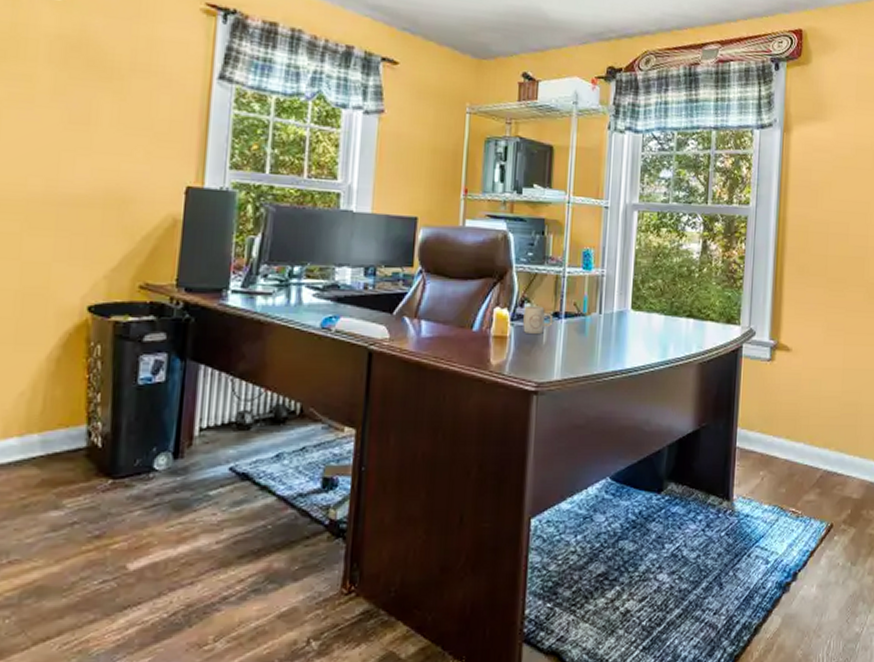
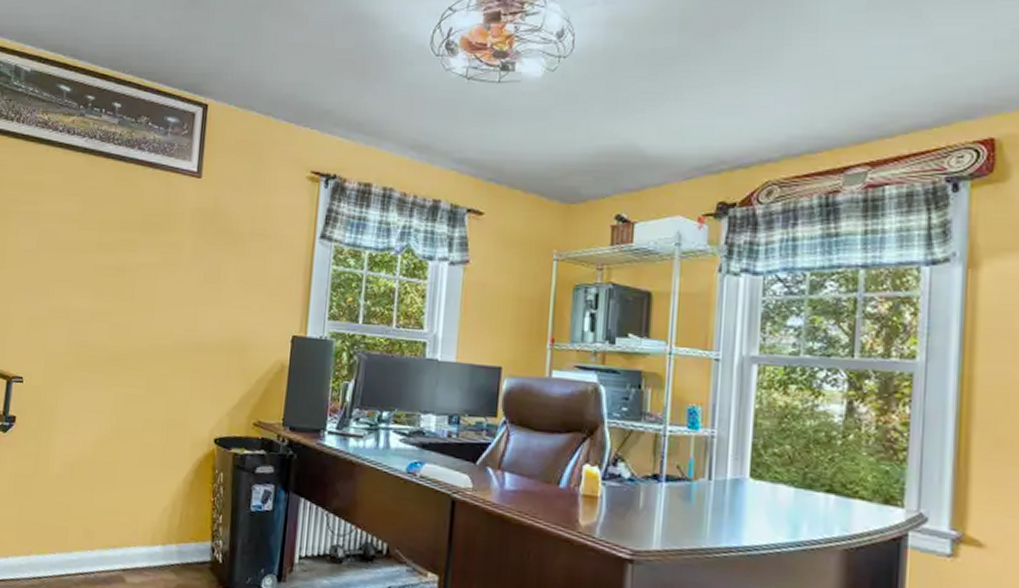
mug: present [523,305,554,335] -> none [616,464,652,498]

